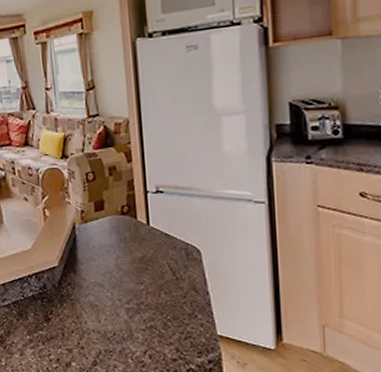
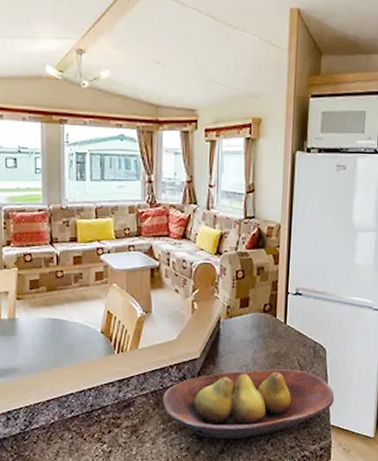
fruit bowl: none [25,274,218,351] -> present [163,369,334,440]

